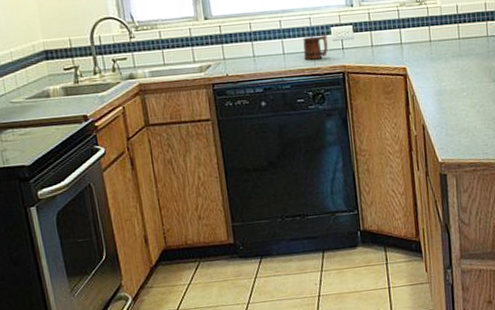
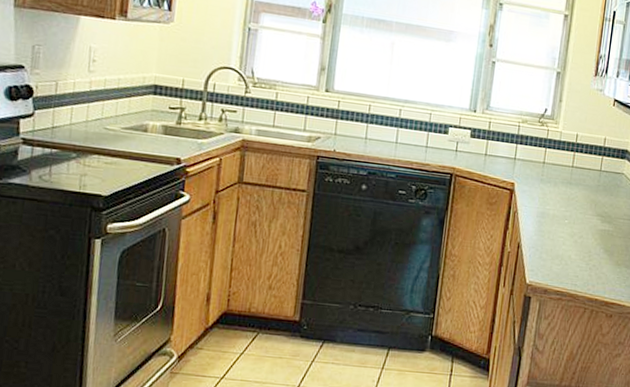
mug: present [303,34,328,60] -> none [415,131,444,156]

